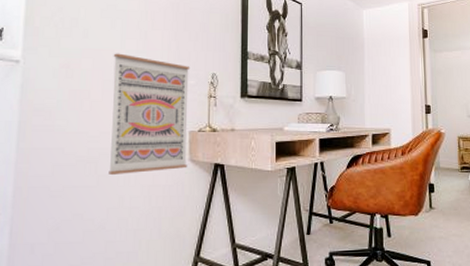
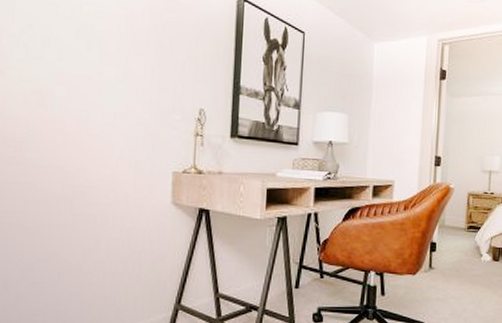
wall art: present [108,53,190,174] -> none [85,80,176,215]

